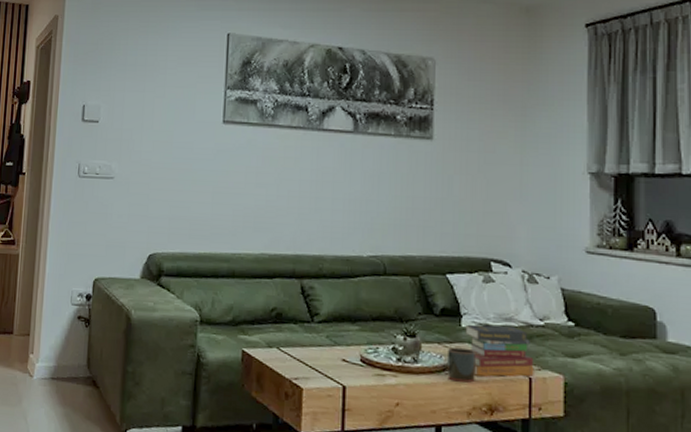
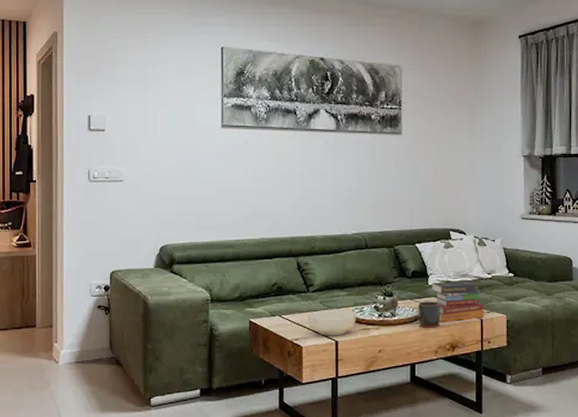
bowl: none [310,345,371,380] -> present [307,310,357,336]

